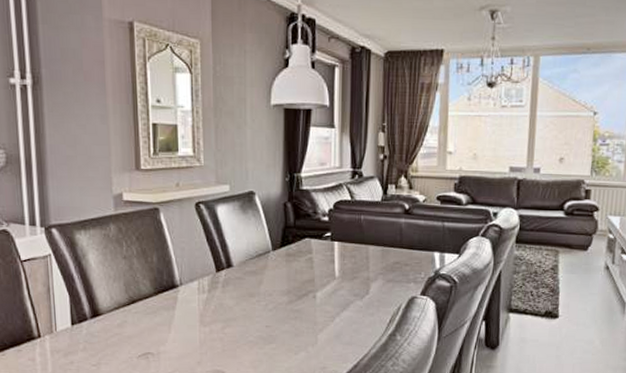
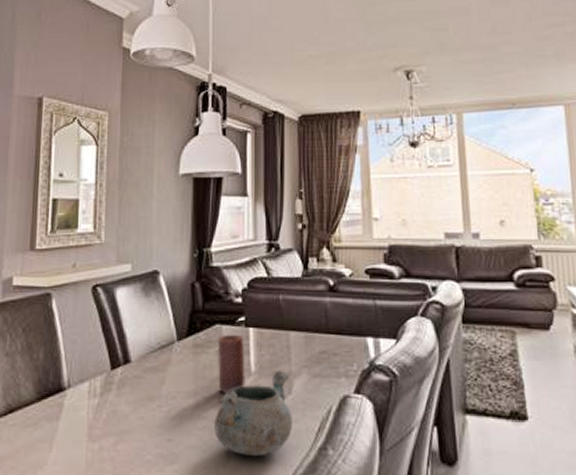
decorative bowl: none [305,275,370,340] -> present [214,370,294,457]
candle: none [306,246,331,292] -> present [217,334,245,393]

